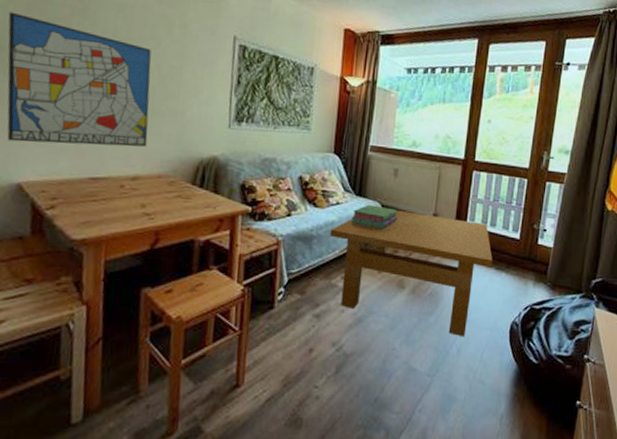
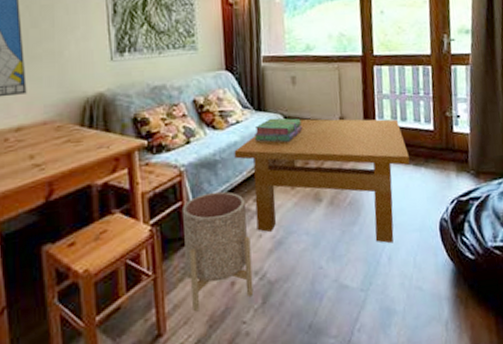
planter: none [270,264,334,370] -> present [181,191,254,312]

